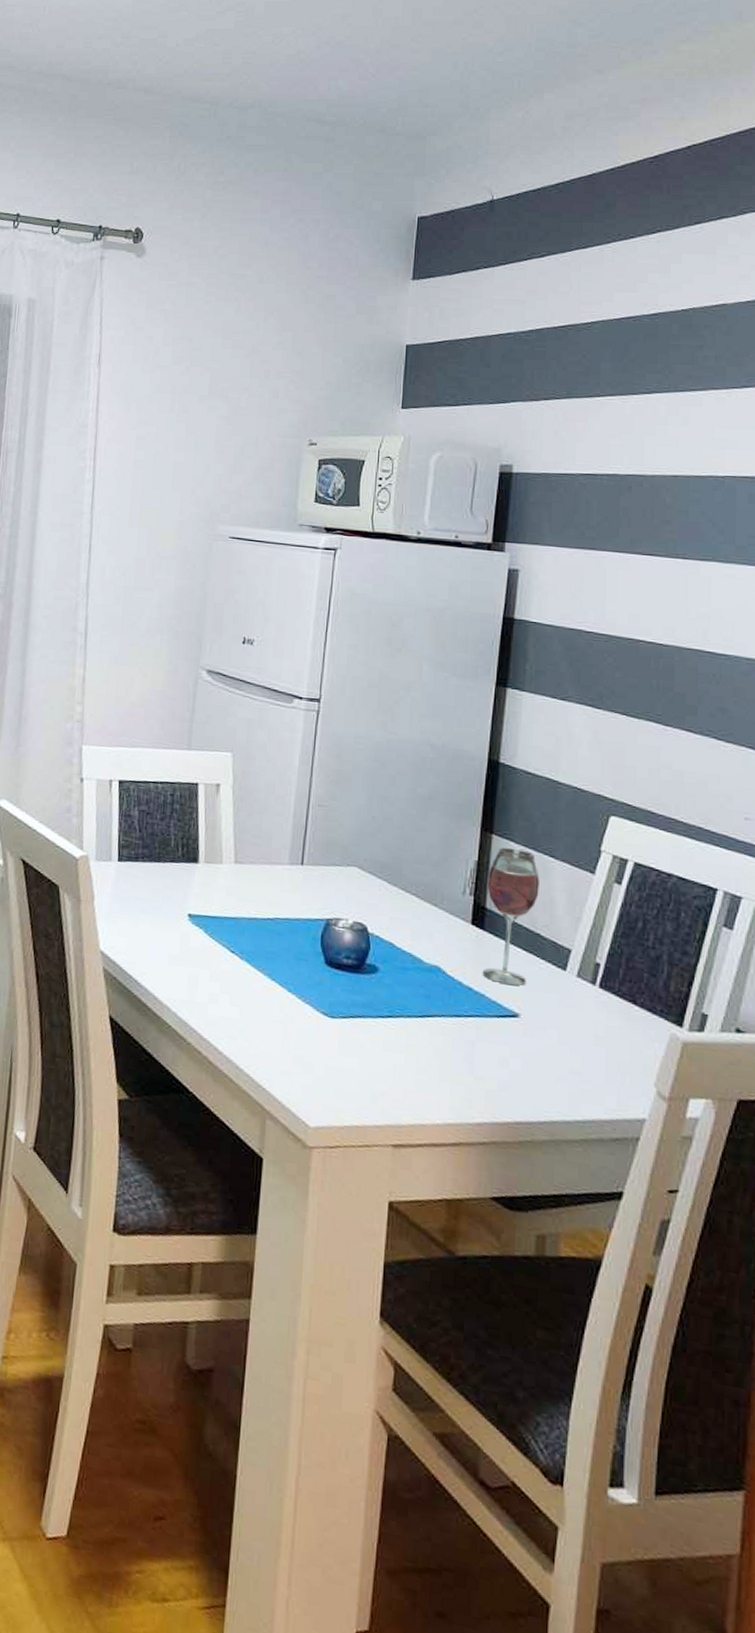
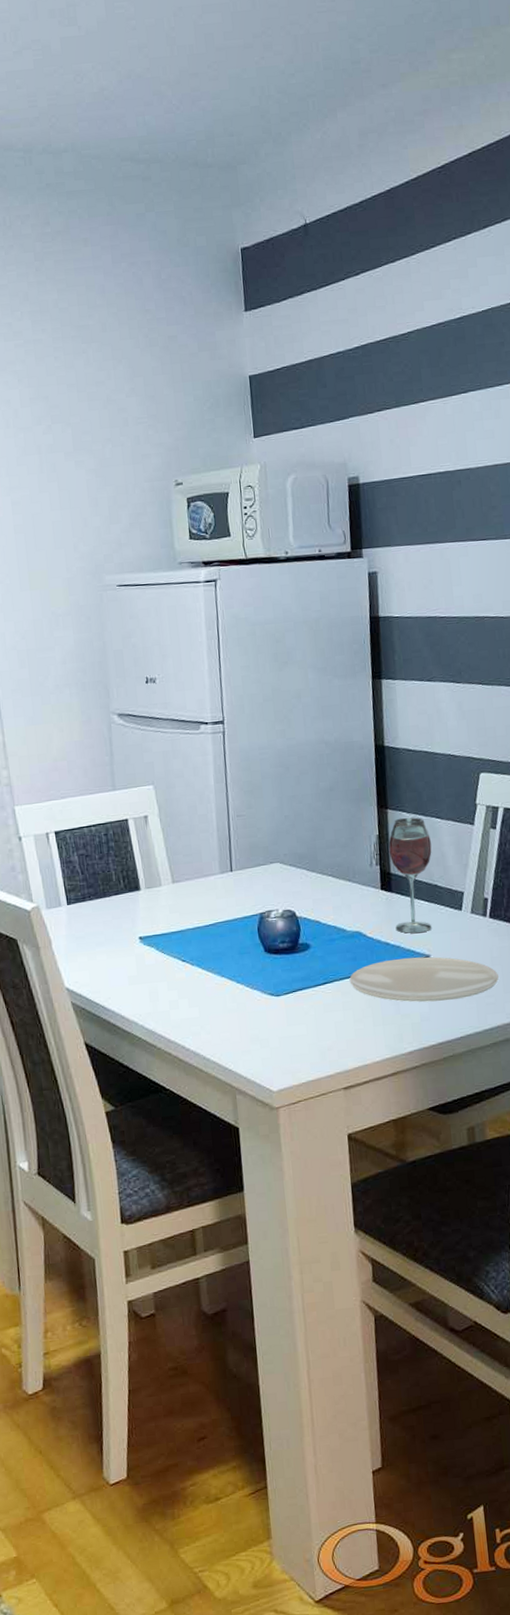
plate: none [418,1007,601,1076] -> present [349,956,499,1002]

